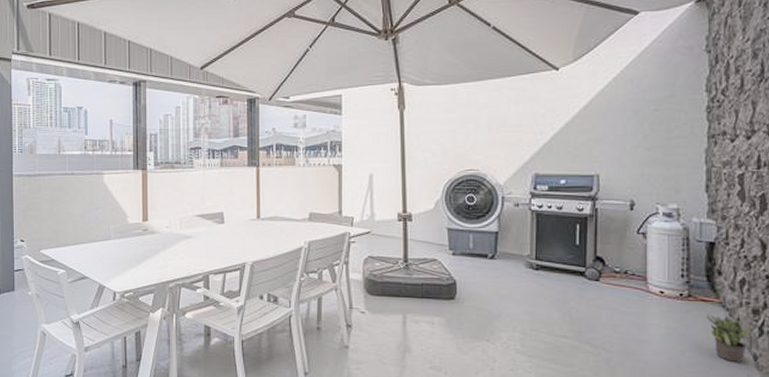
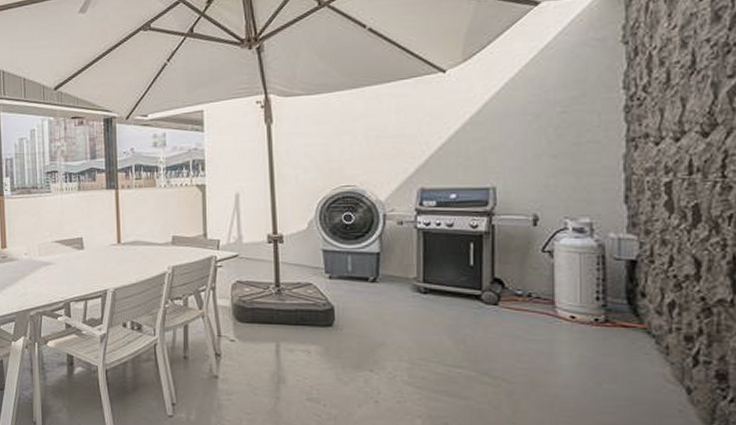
potted plant: present [707,314,754,364] -> none [628,341,686,397]

